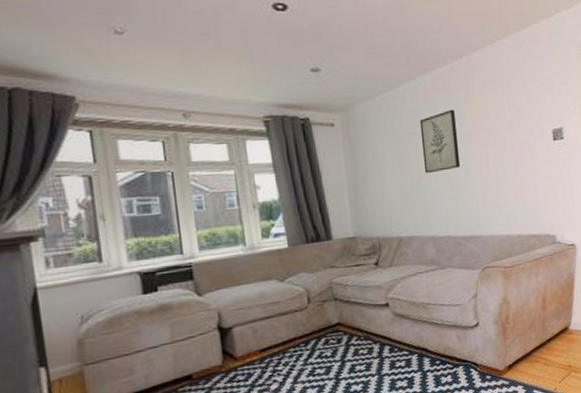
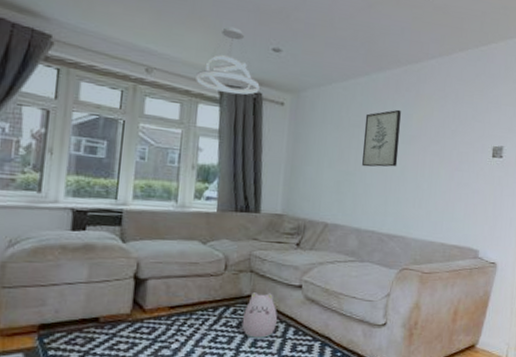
pendant light: none [237,54,306,125] -> present [196,26,260,95]
plush toy: none [335,317,371,364] -> present [242,292,277,339]

